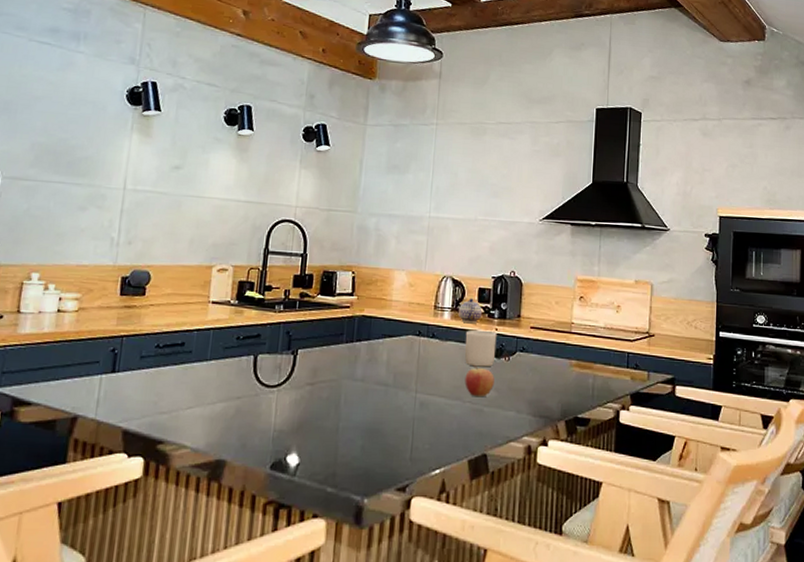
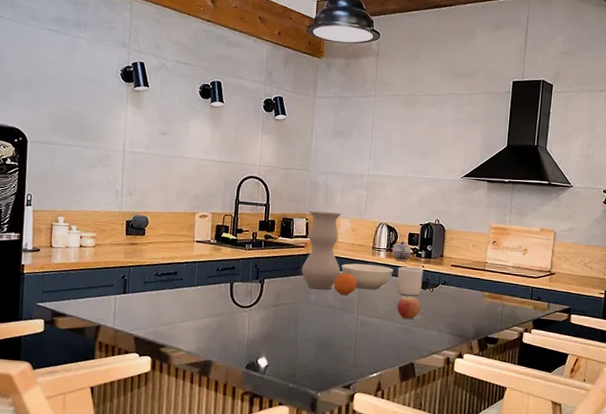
vase: none [345,261,397,362] -> present [301,210,342,290]
fruit: none [385,339,416,369] -> present [333,273,357,296]
bowl: none [395,327,460,360] -> present [341,263,393,290]

